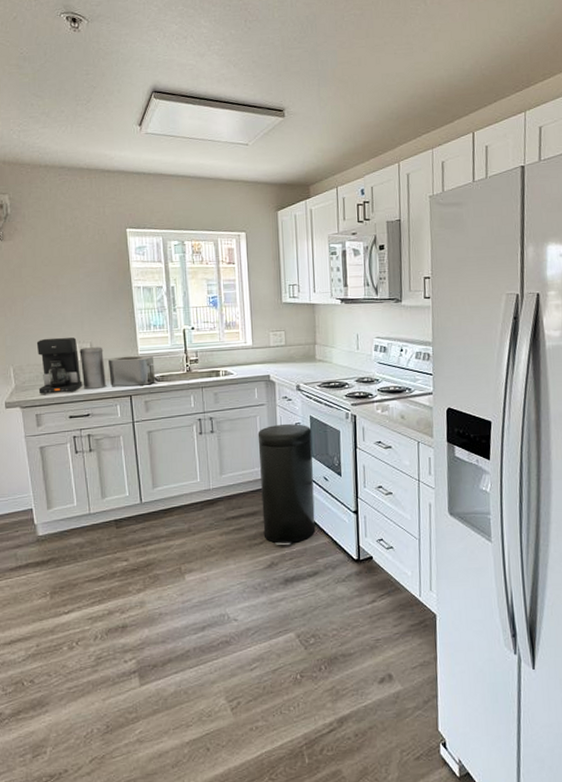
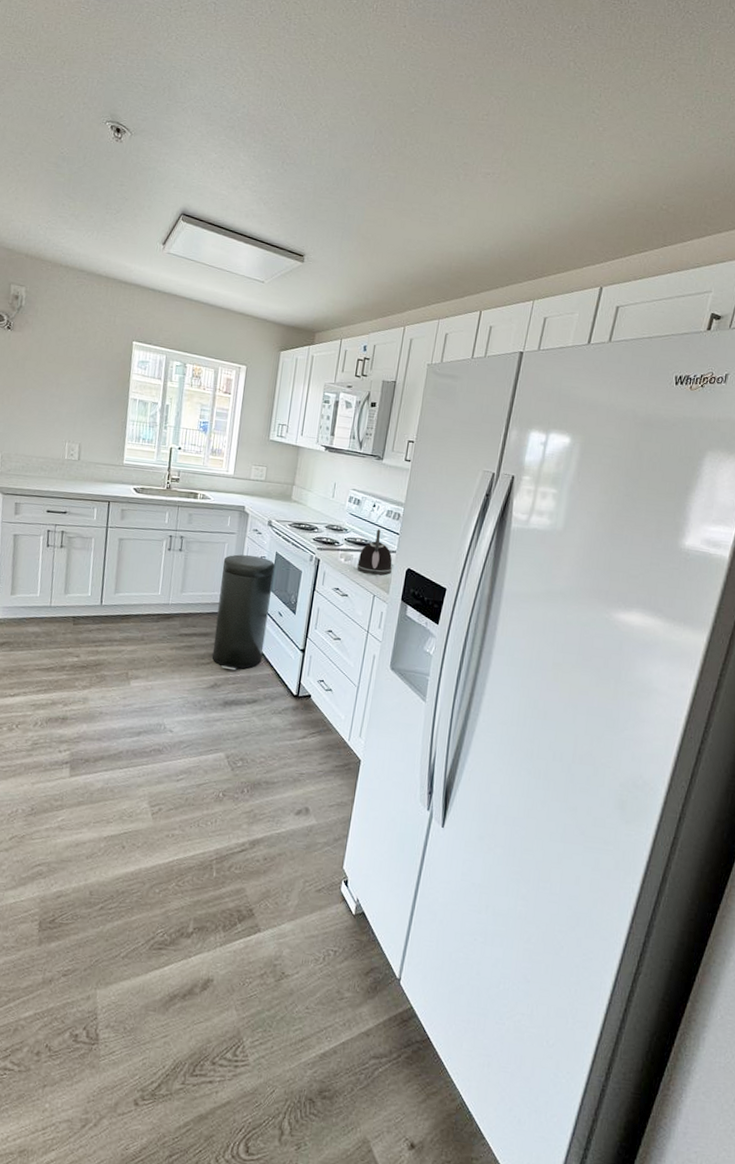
coffee maker: present [36,337,83,394] -> none [22,431,67,488]
canister: present [79,347,107,390] -> none [65,447,91,490]
toaster: present [107,355,155,387] -> none [91,462,138,495]
kettle: none [395,373,433,421] -> present [357,529,393,576]

